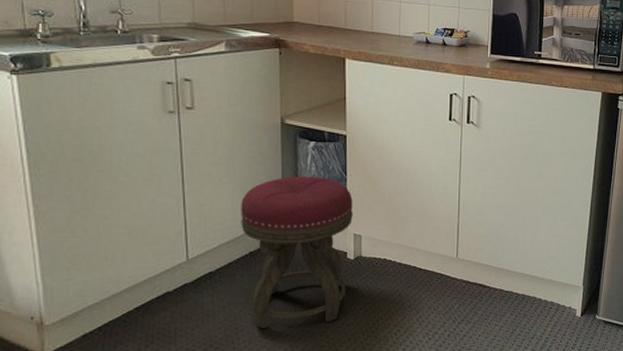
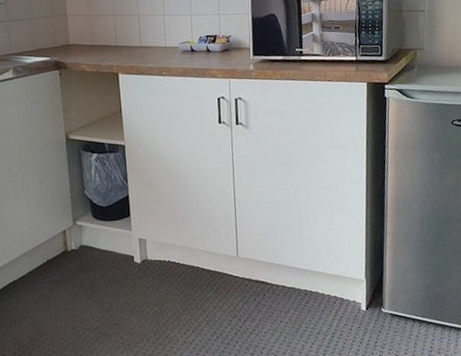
stool: present [241,176,353,329] -> none [36,186,137,332]

